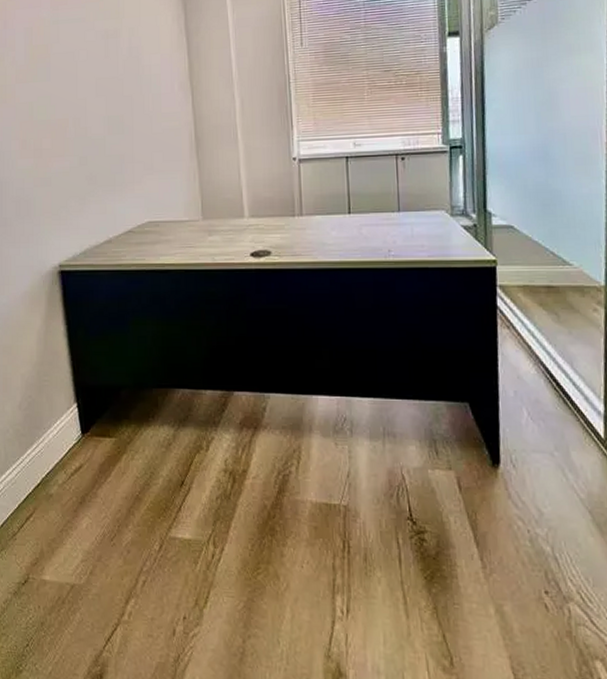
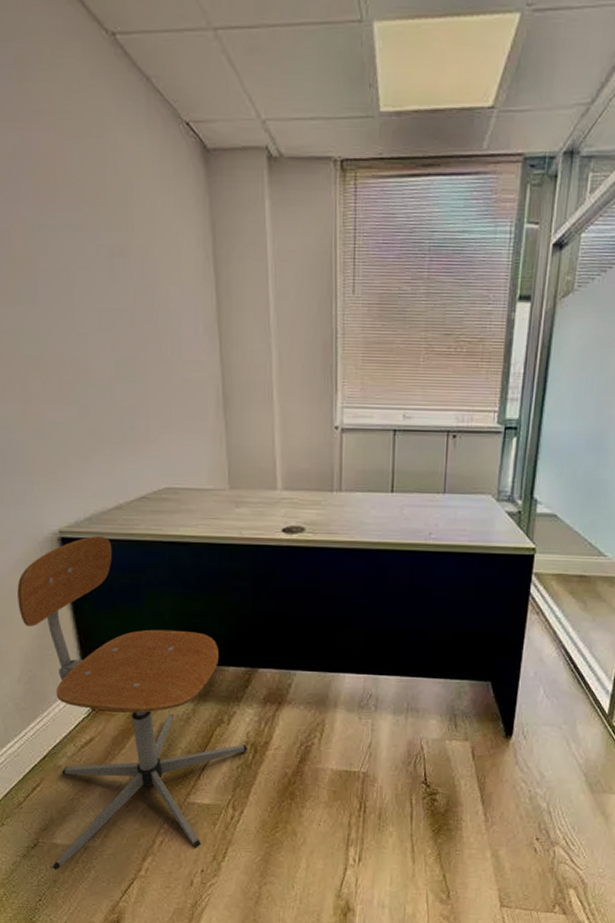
office chair: none [23,267,227,610] -> present [17,535,248,870]

